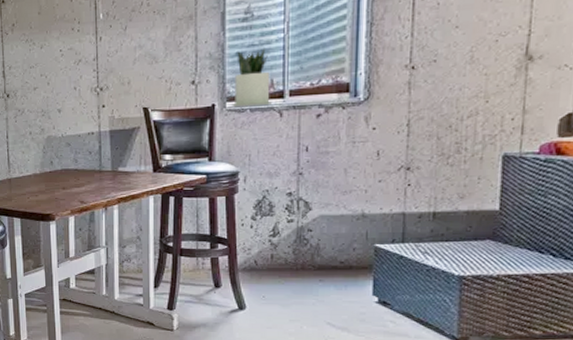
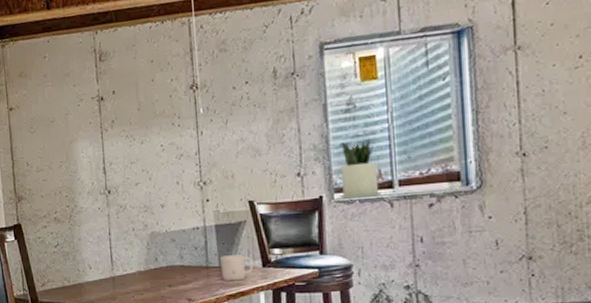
mug: none [113,160,145,185] -> present [220,254,254,281]

